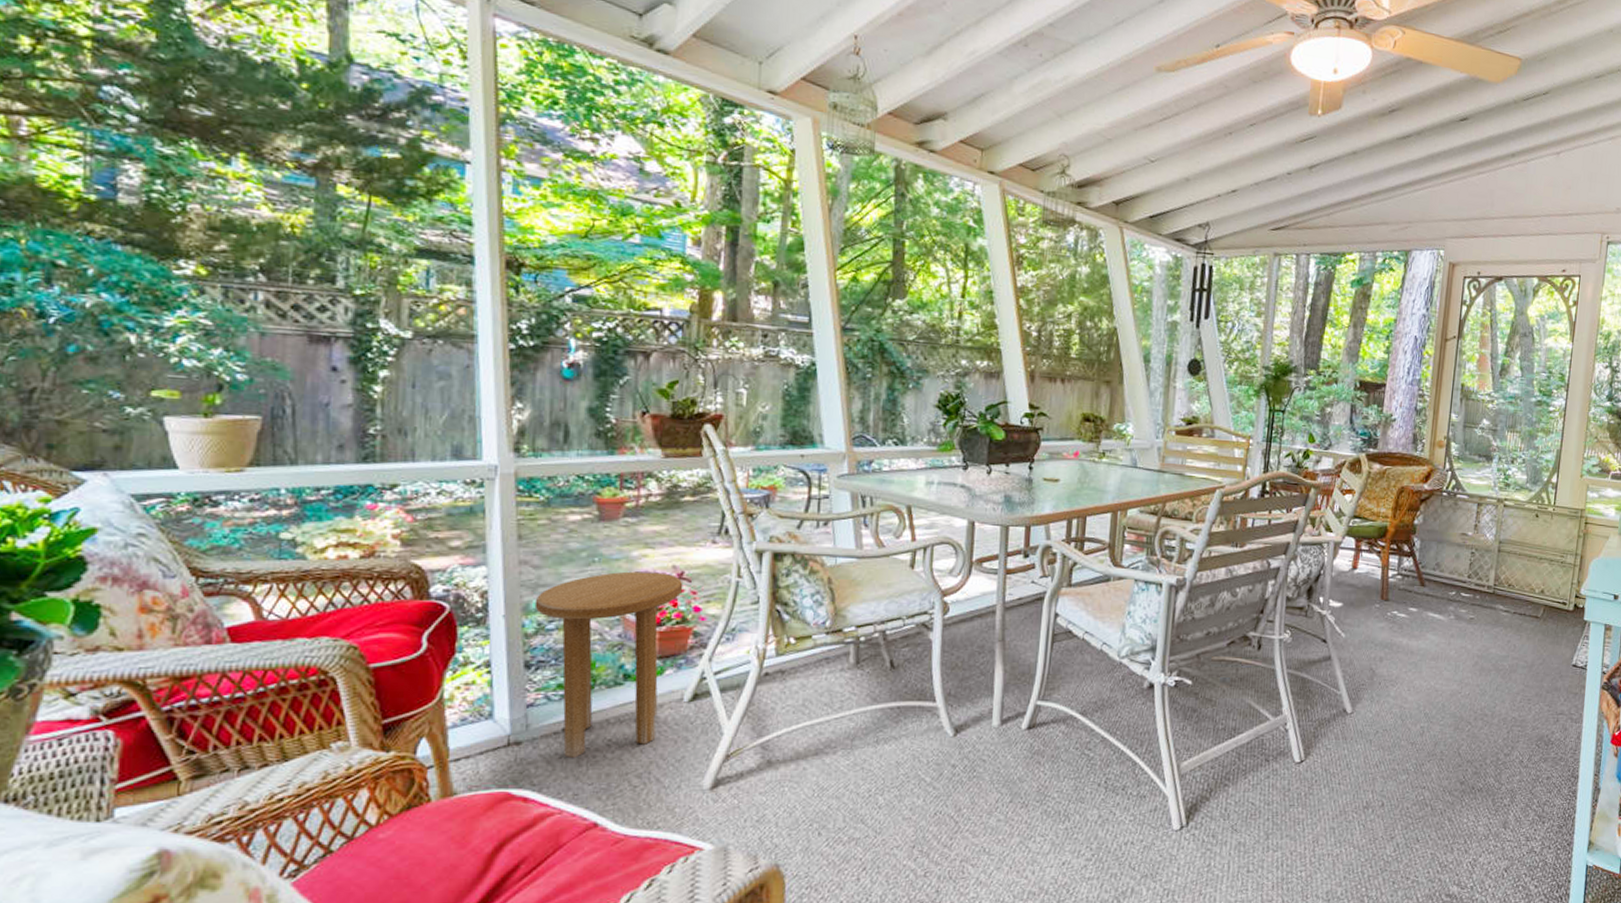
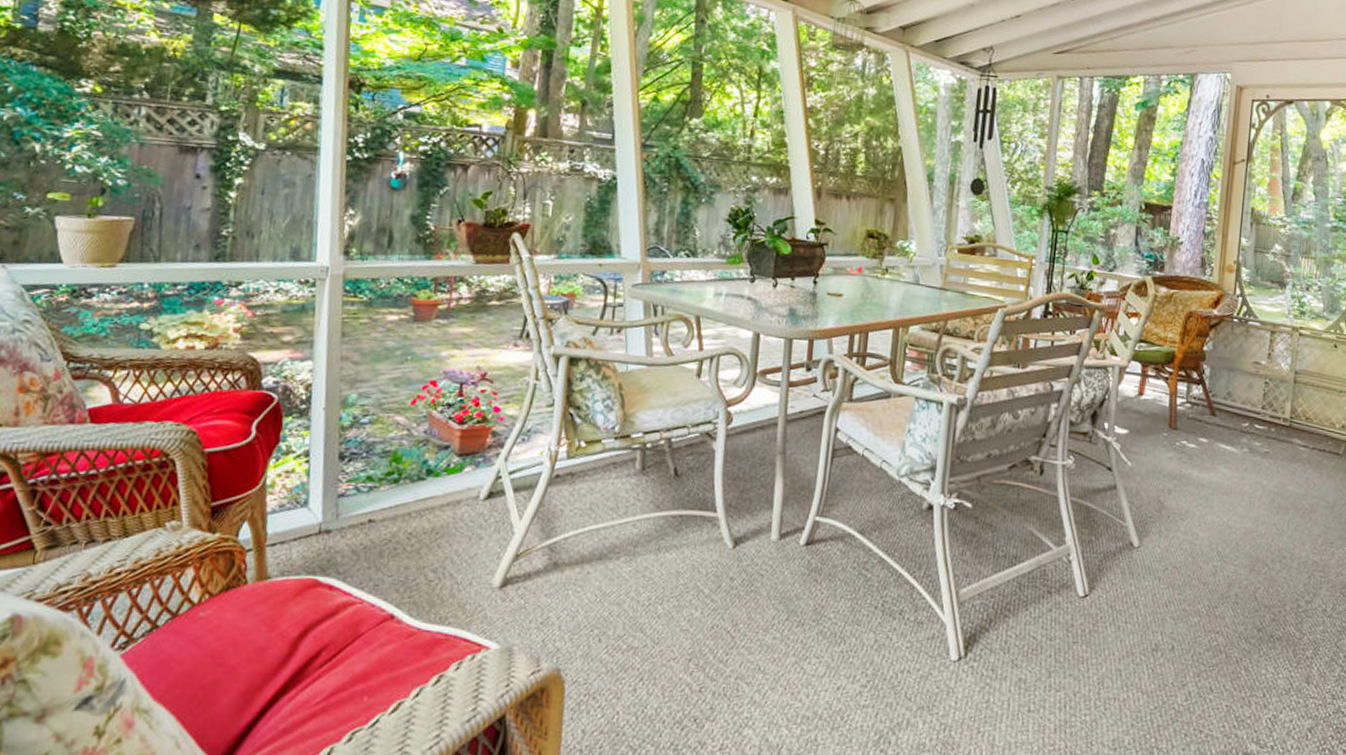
side table: present [534,571,683,759] -> none [351,370,486,550]

